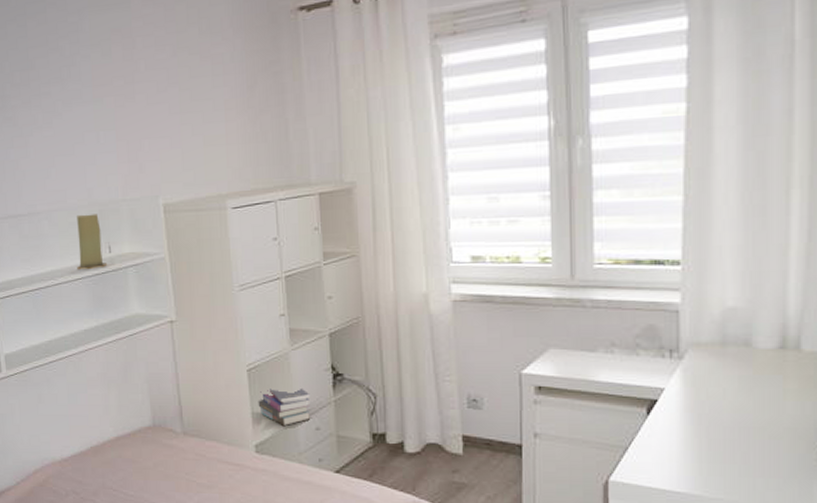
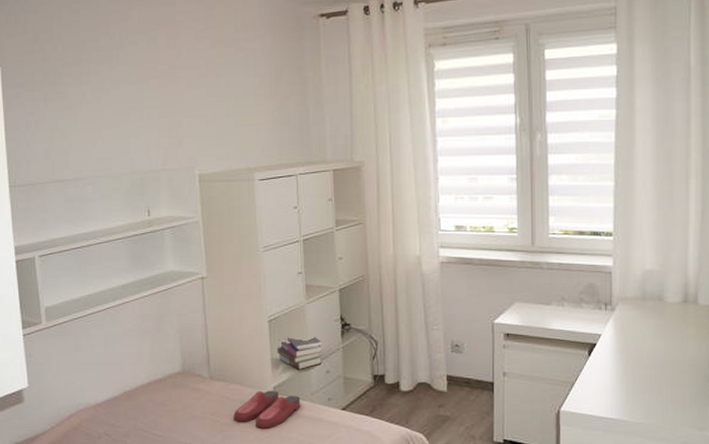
candle: present [77,214,107,269] -> none [118,181,145,230]
slippers: none [211,448,287,491] -> present [233,390,301,429]

